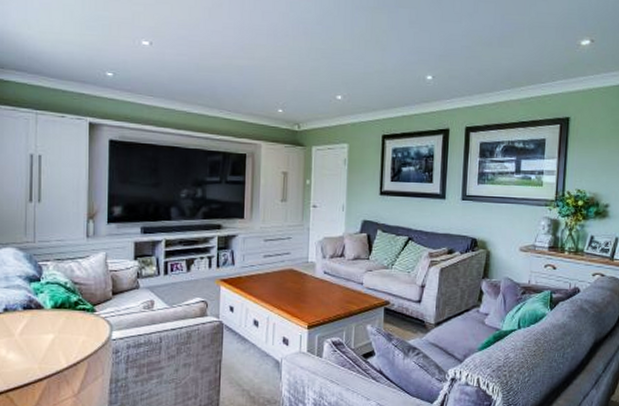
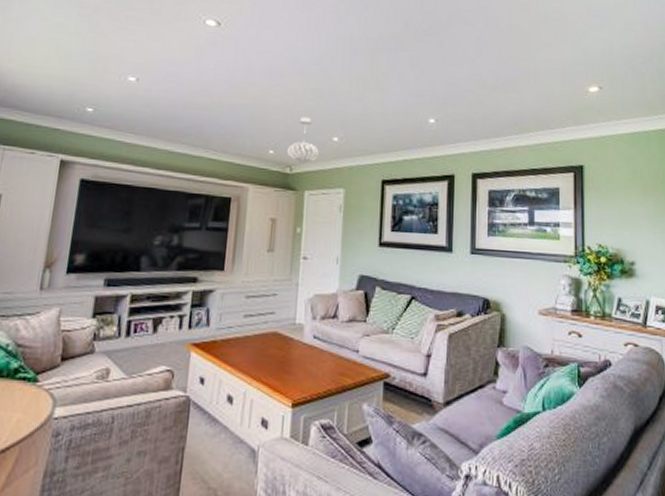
pendant light: none [295,76,324,121] -> present [288,116,319,164]

